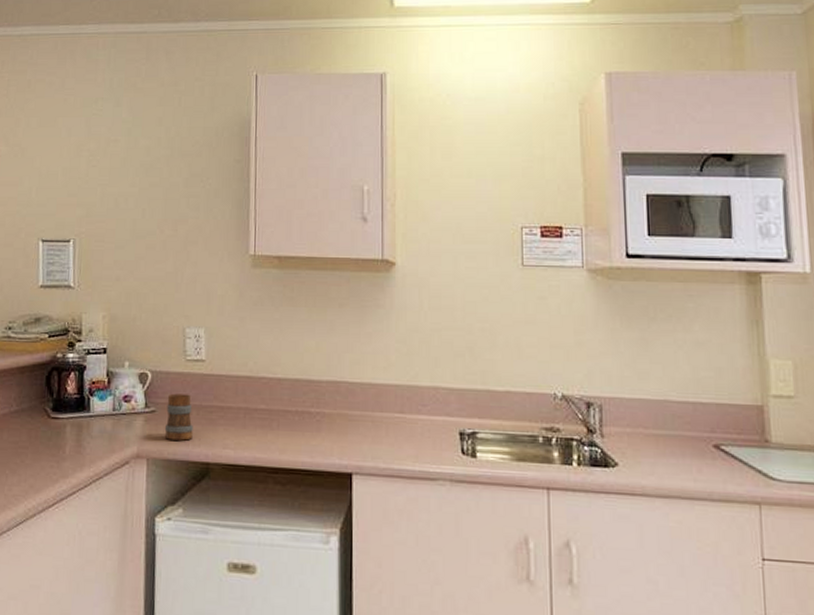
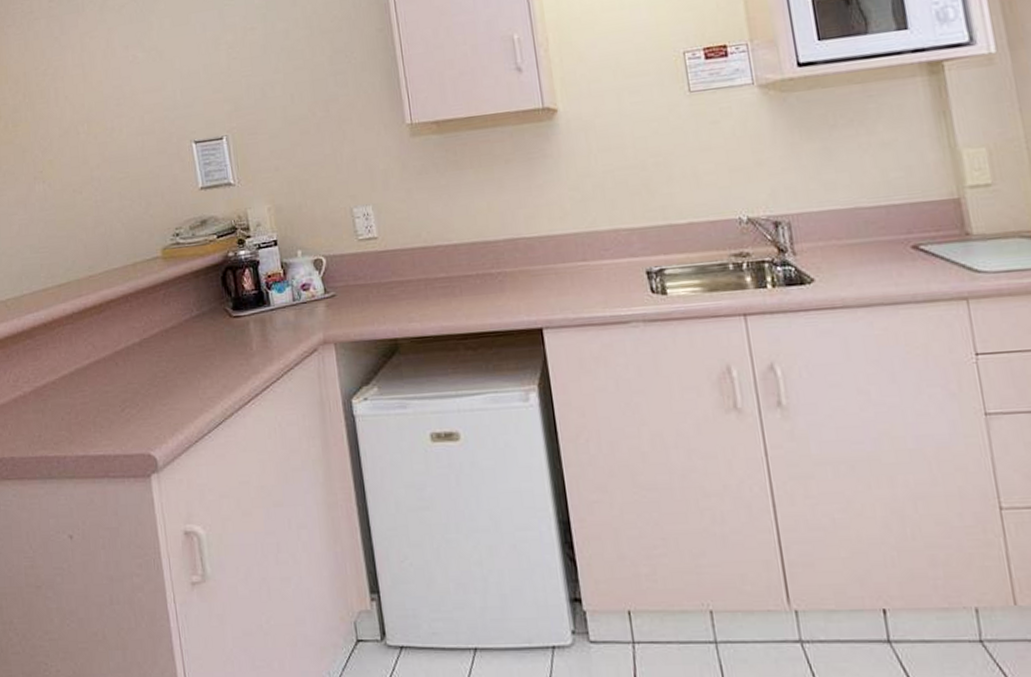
mug: present [164,393,193,441] -> none [345,273,377,322]

